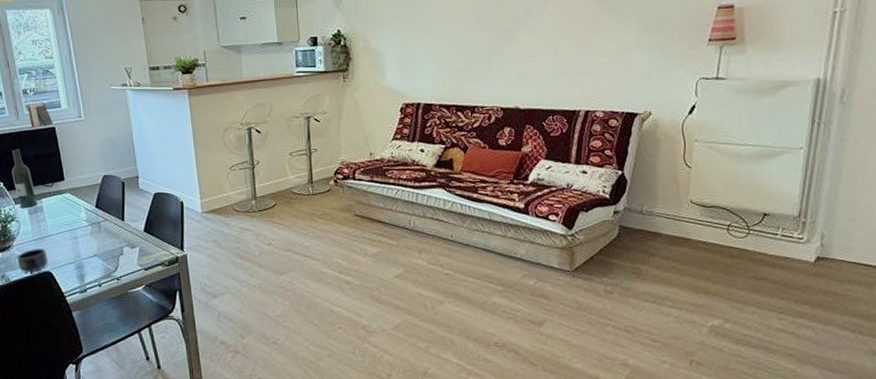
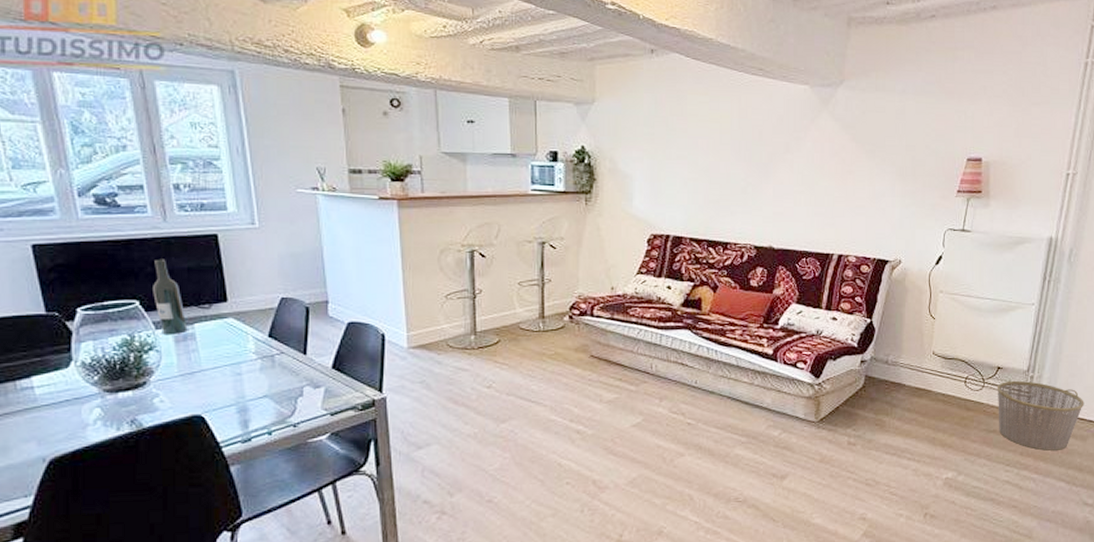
mug: present [16,249,48,273] -> none [154,386,200,417]
books: present [28,102,53,128] -> none [180,202,215,233]
basket: none [764,227,868,298] -> present [997,381,1084,451]

